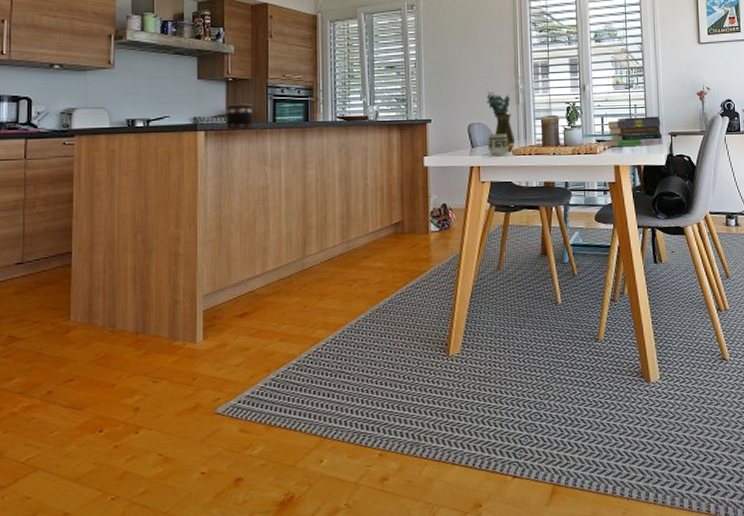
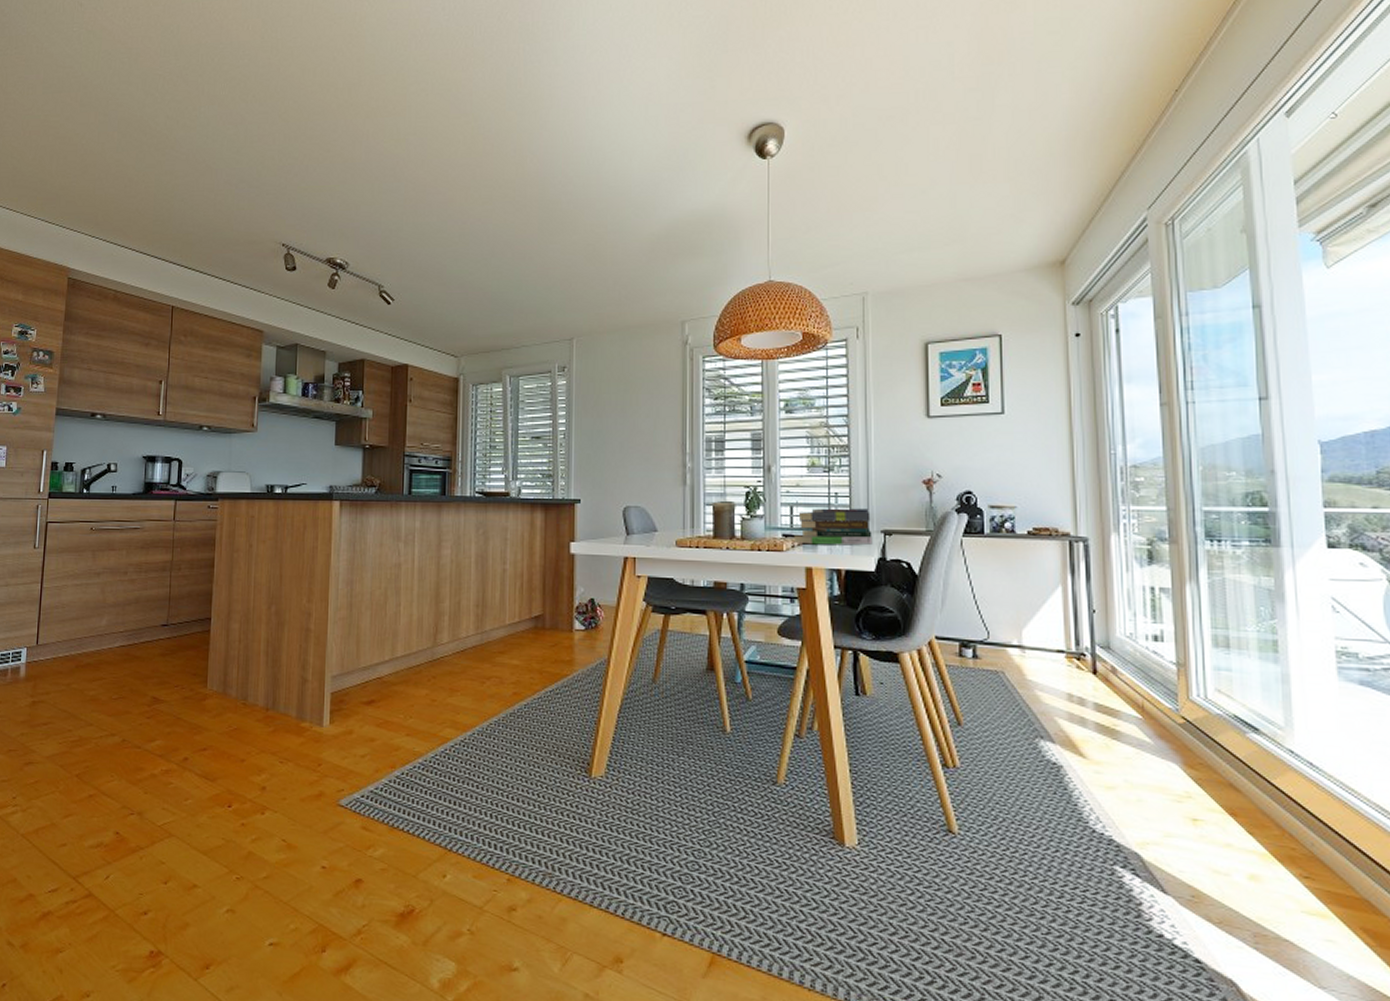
jar: present [225,103,253,129] -> none [361,473,389,500]
vase: present [487,91,516,152] -> none [647,469,680,543]
cup: present [488,133,510,157] -> none [646,520,672,547]

